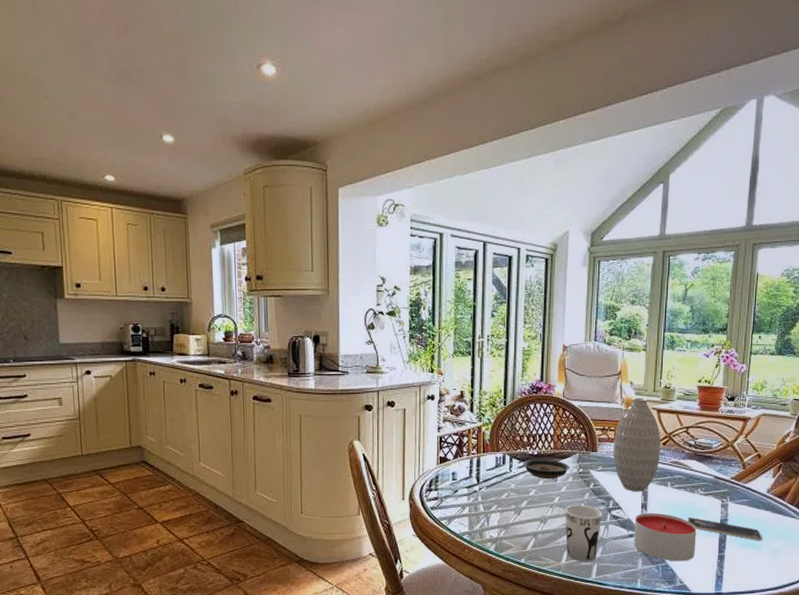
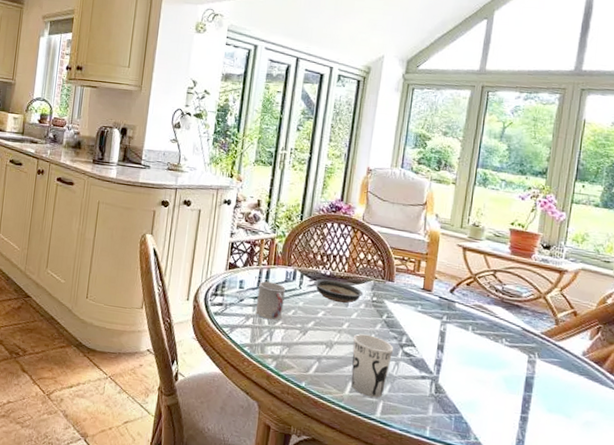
cup: none [470,469,497,506] -> present [255,281,286,321]
vase: present [613,397,661,492] -> none [411,231,465,332]
candle: present [634,513,697,562] -> none [425,355,498,416]
smartphone: present [687,517,763,542] -> none [487,368,574,409]

